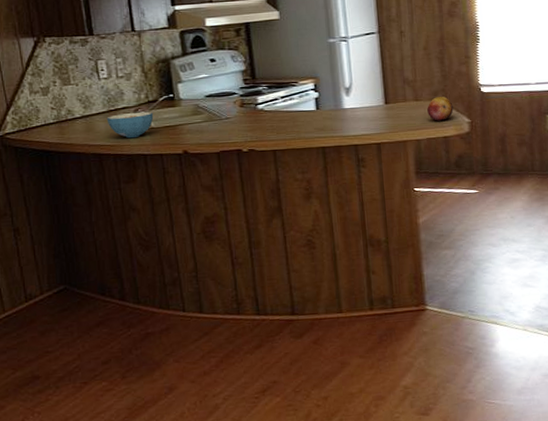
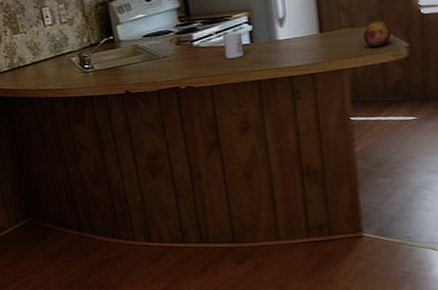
cereal bowl: present [106,111,154,139] -> none [54,55,97,82]
mug: none [288,99,310,124] -> present [223,32,245,59]

